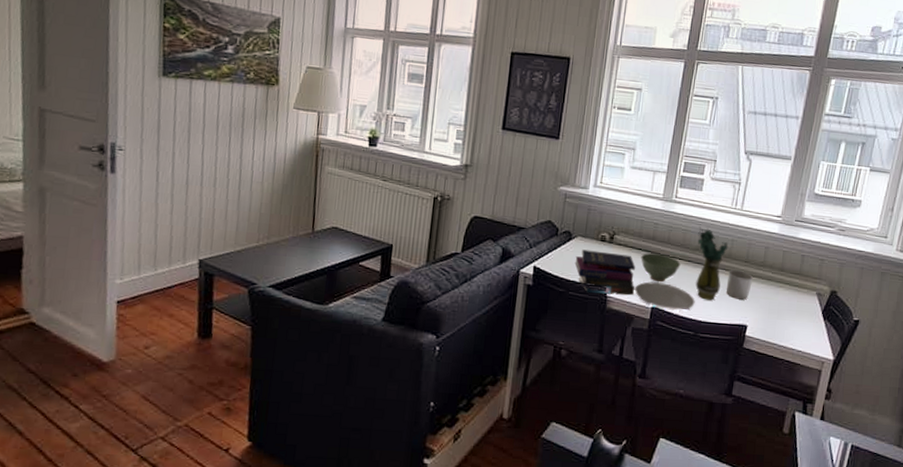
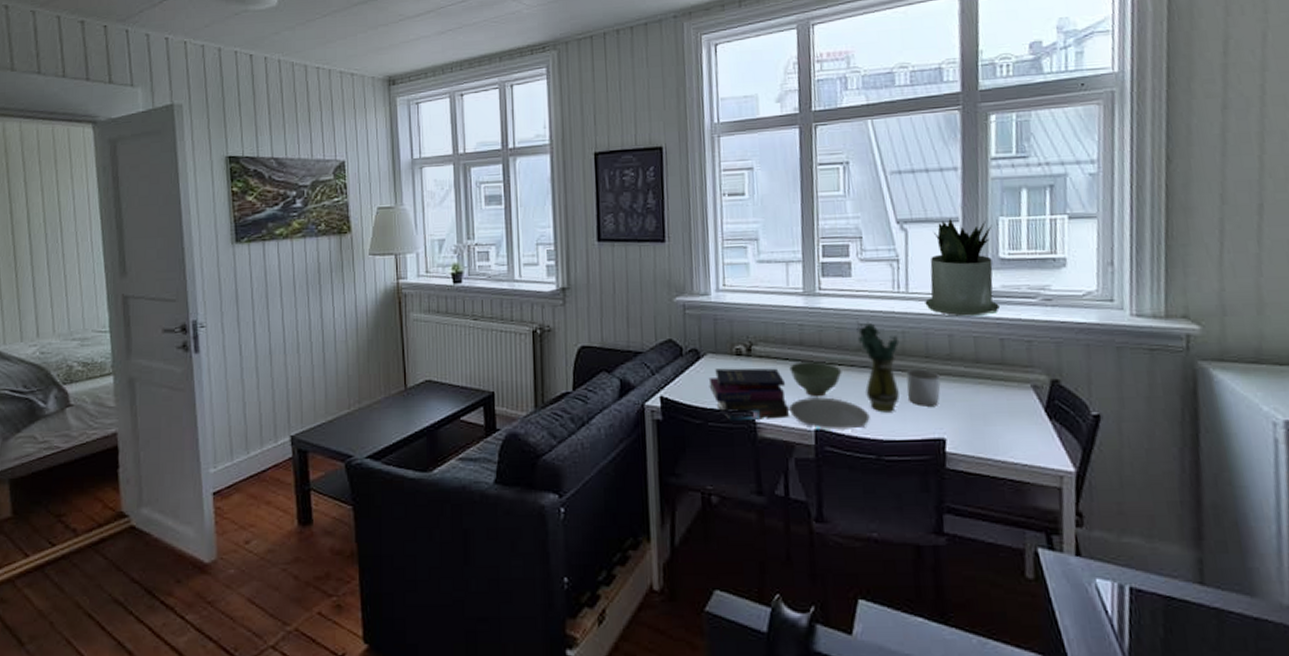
planter: none [753,157,815,236] -> present [925,219,1000,317]

